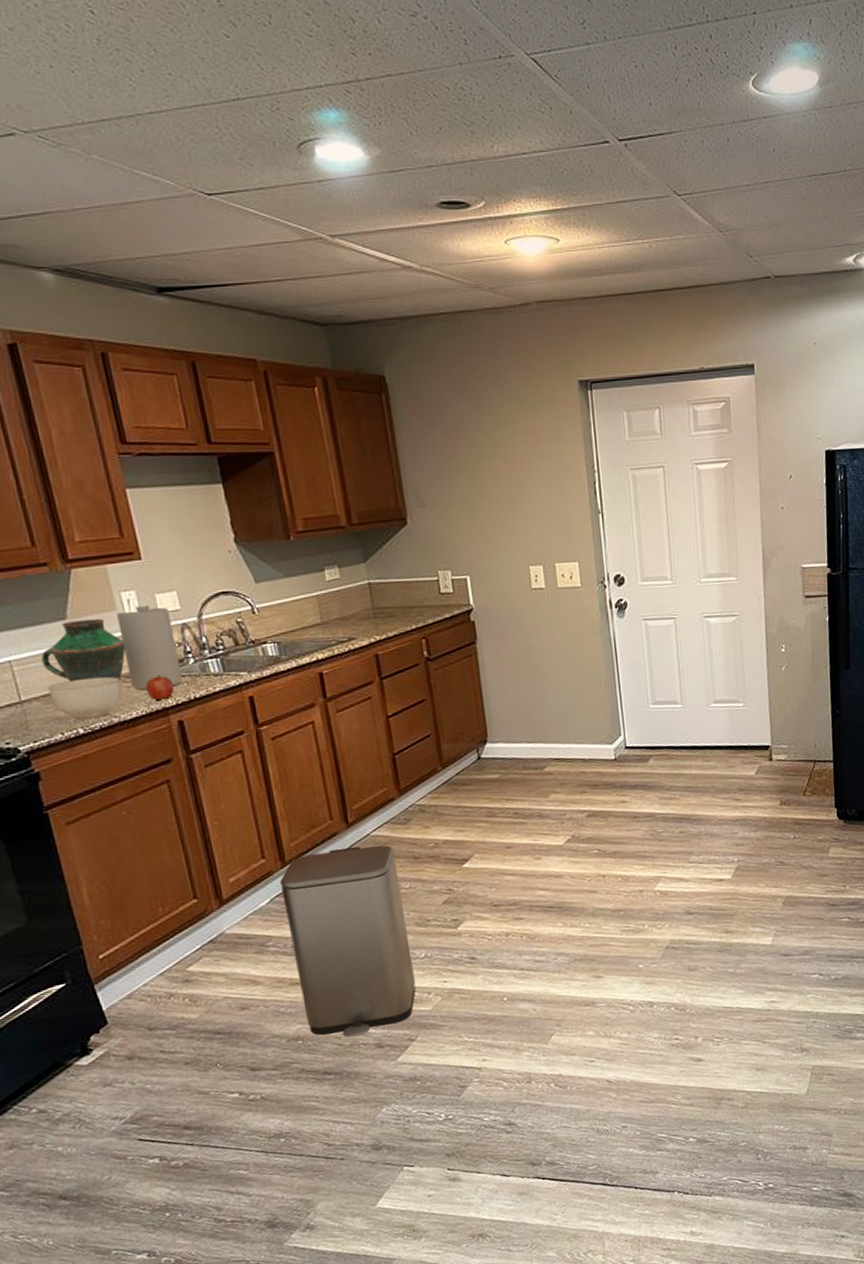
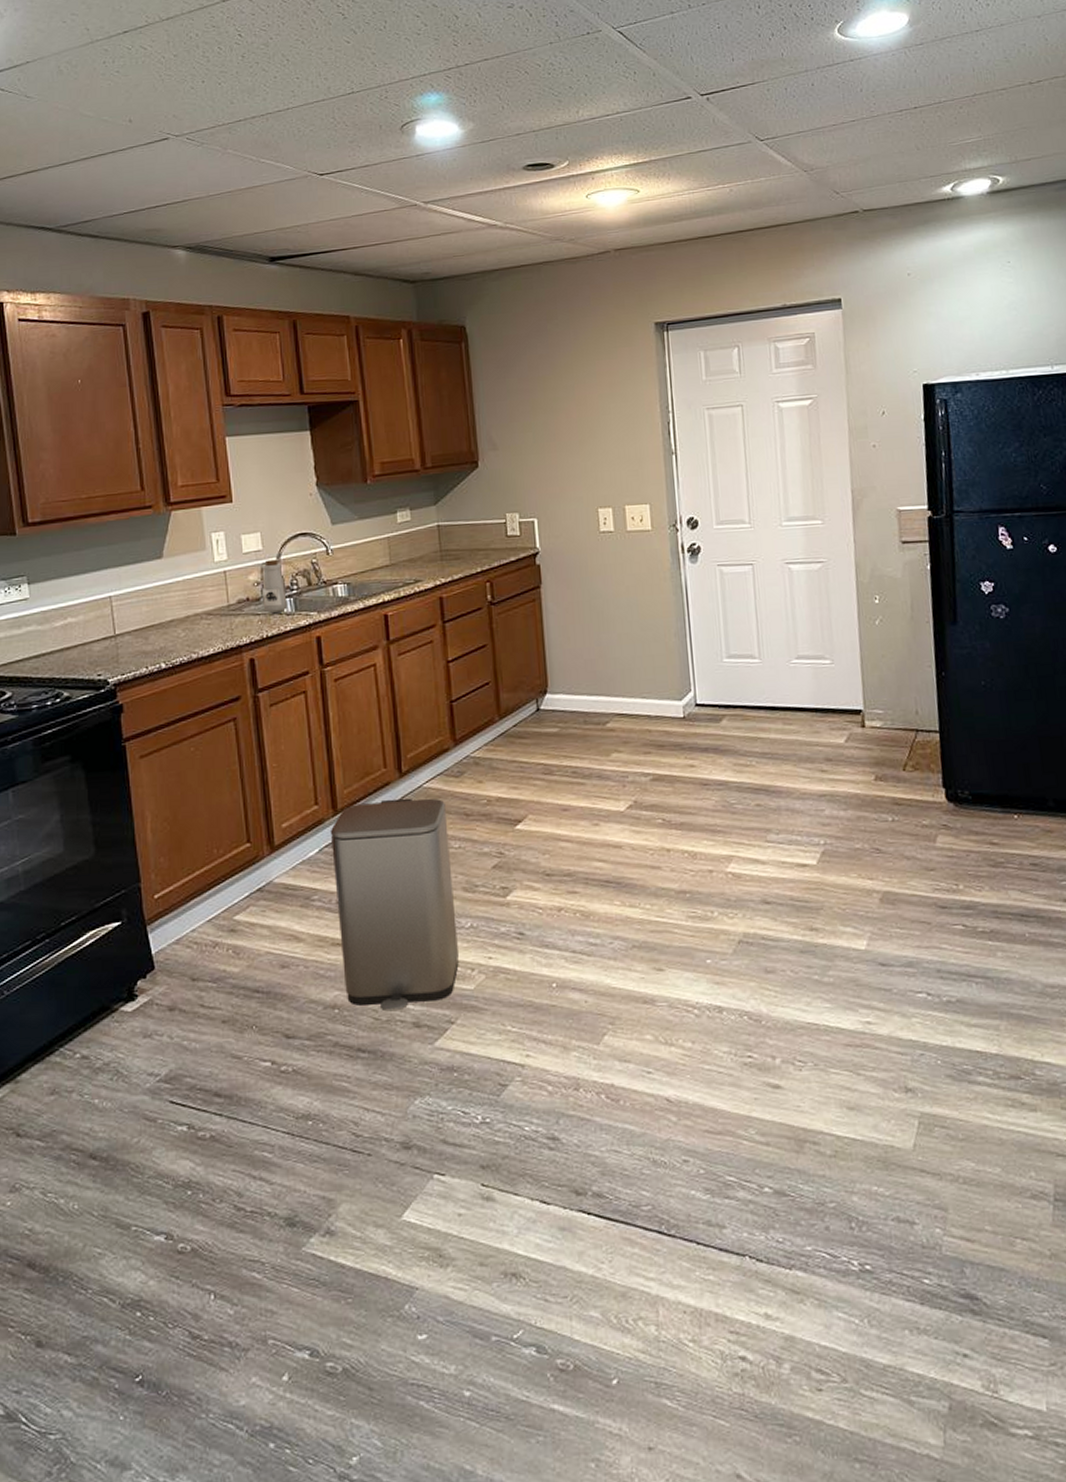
vase: present [41,618,126,682] -> none [137,557,211,618]
bowl: present [46,676,123,720] -> none [138,613,205,655]
paper towel holder: present [117,605,183,690] -> none [206,545,258,627]
fruit: present [145,674,175,701] -> none [223,612,249,639]
bottle: none [181,619,214,674] -> present [261,559,287,613]

